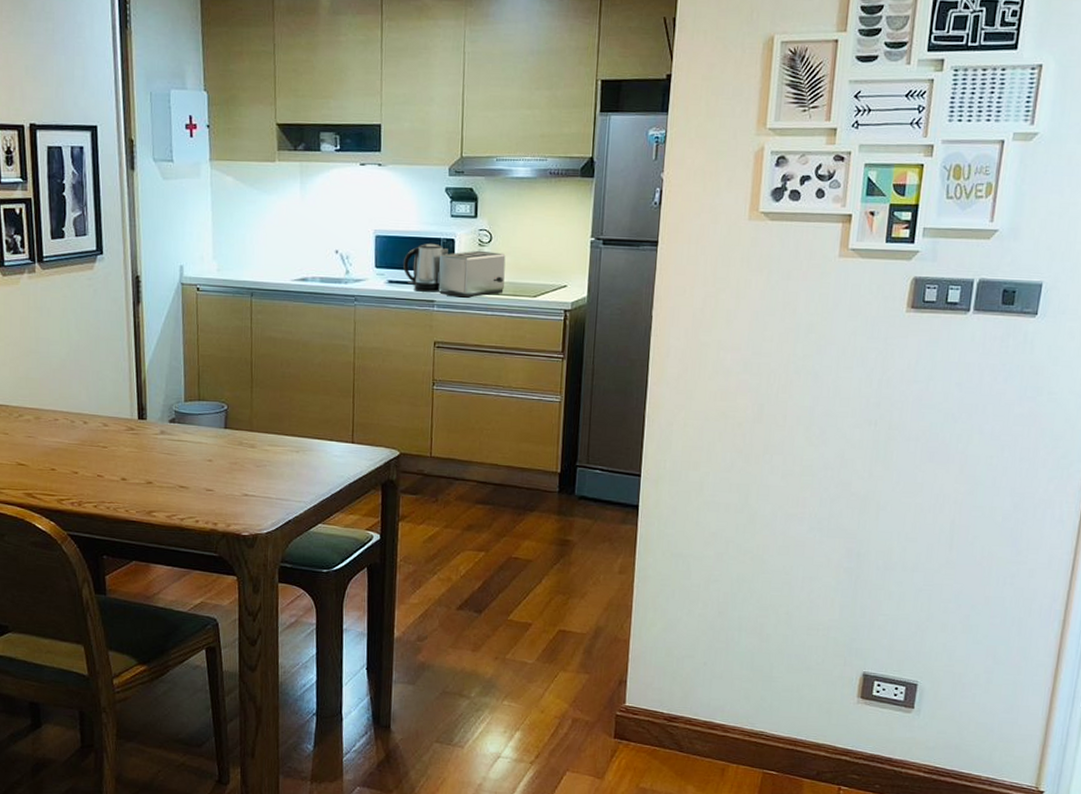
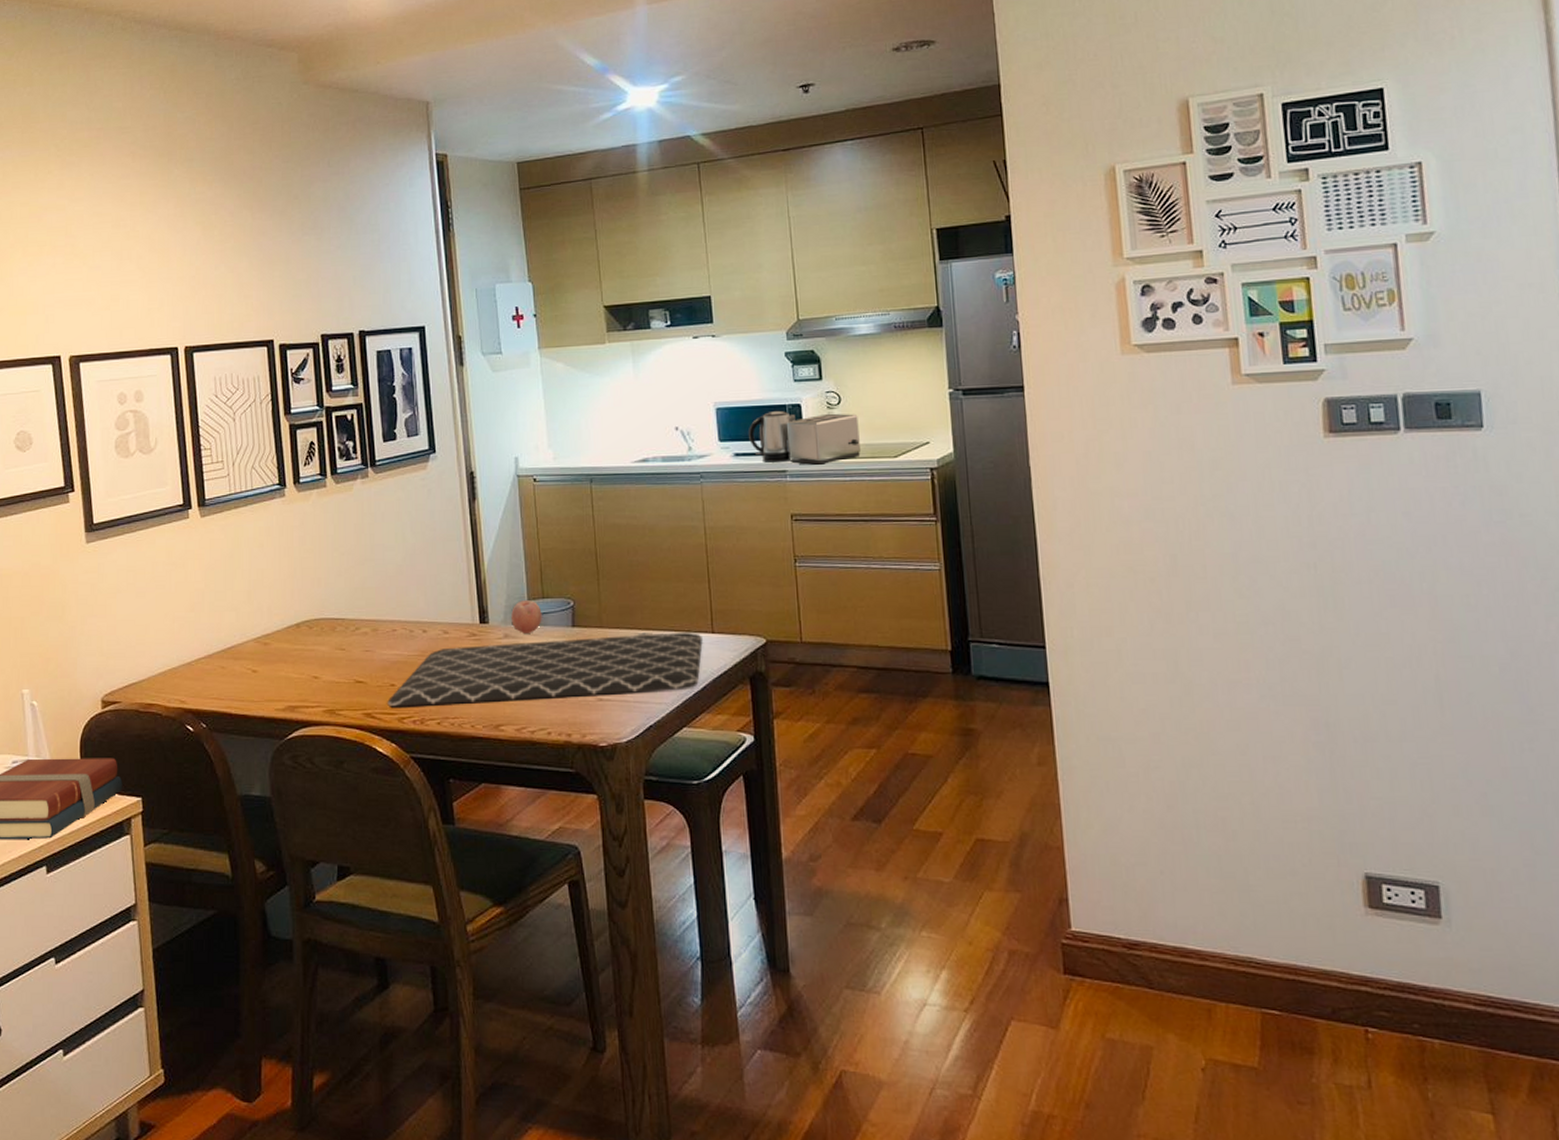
placemat: none [47,439,343,492] -> present [387,631,703,707]
fruit: none [168,400,197,432] -> present [511,599,542,634]

